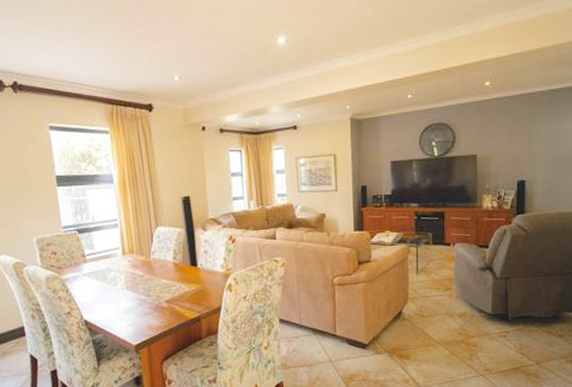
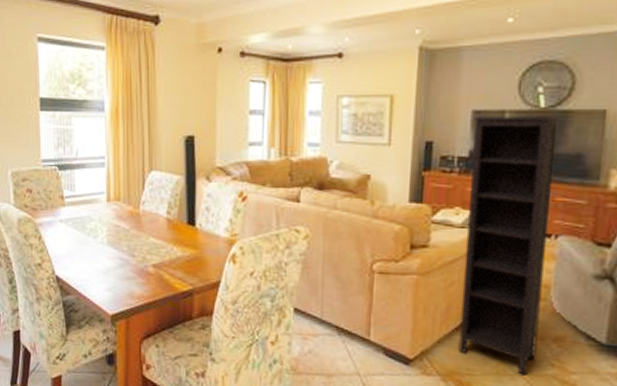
bookcase: none [392,161,449,344] -> present [458,116,559,375]

